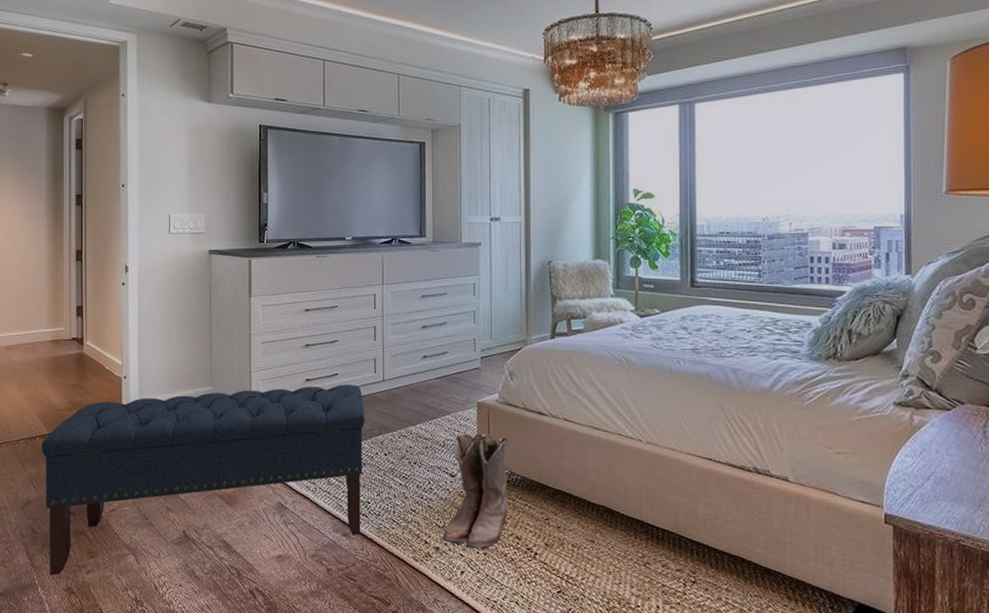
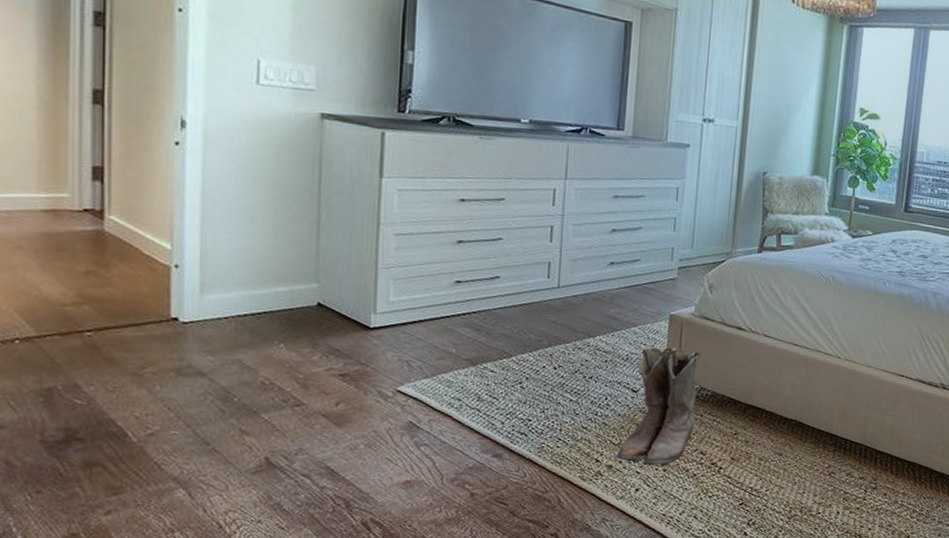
bench: present [42,384,365,576] -> none [25,288,532,520]

